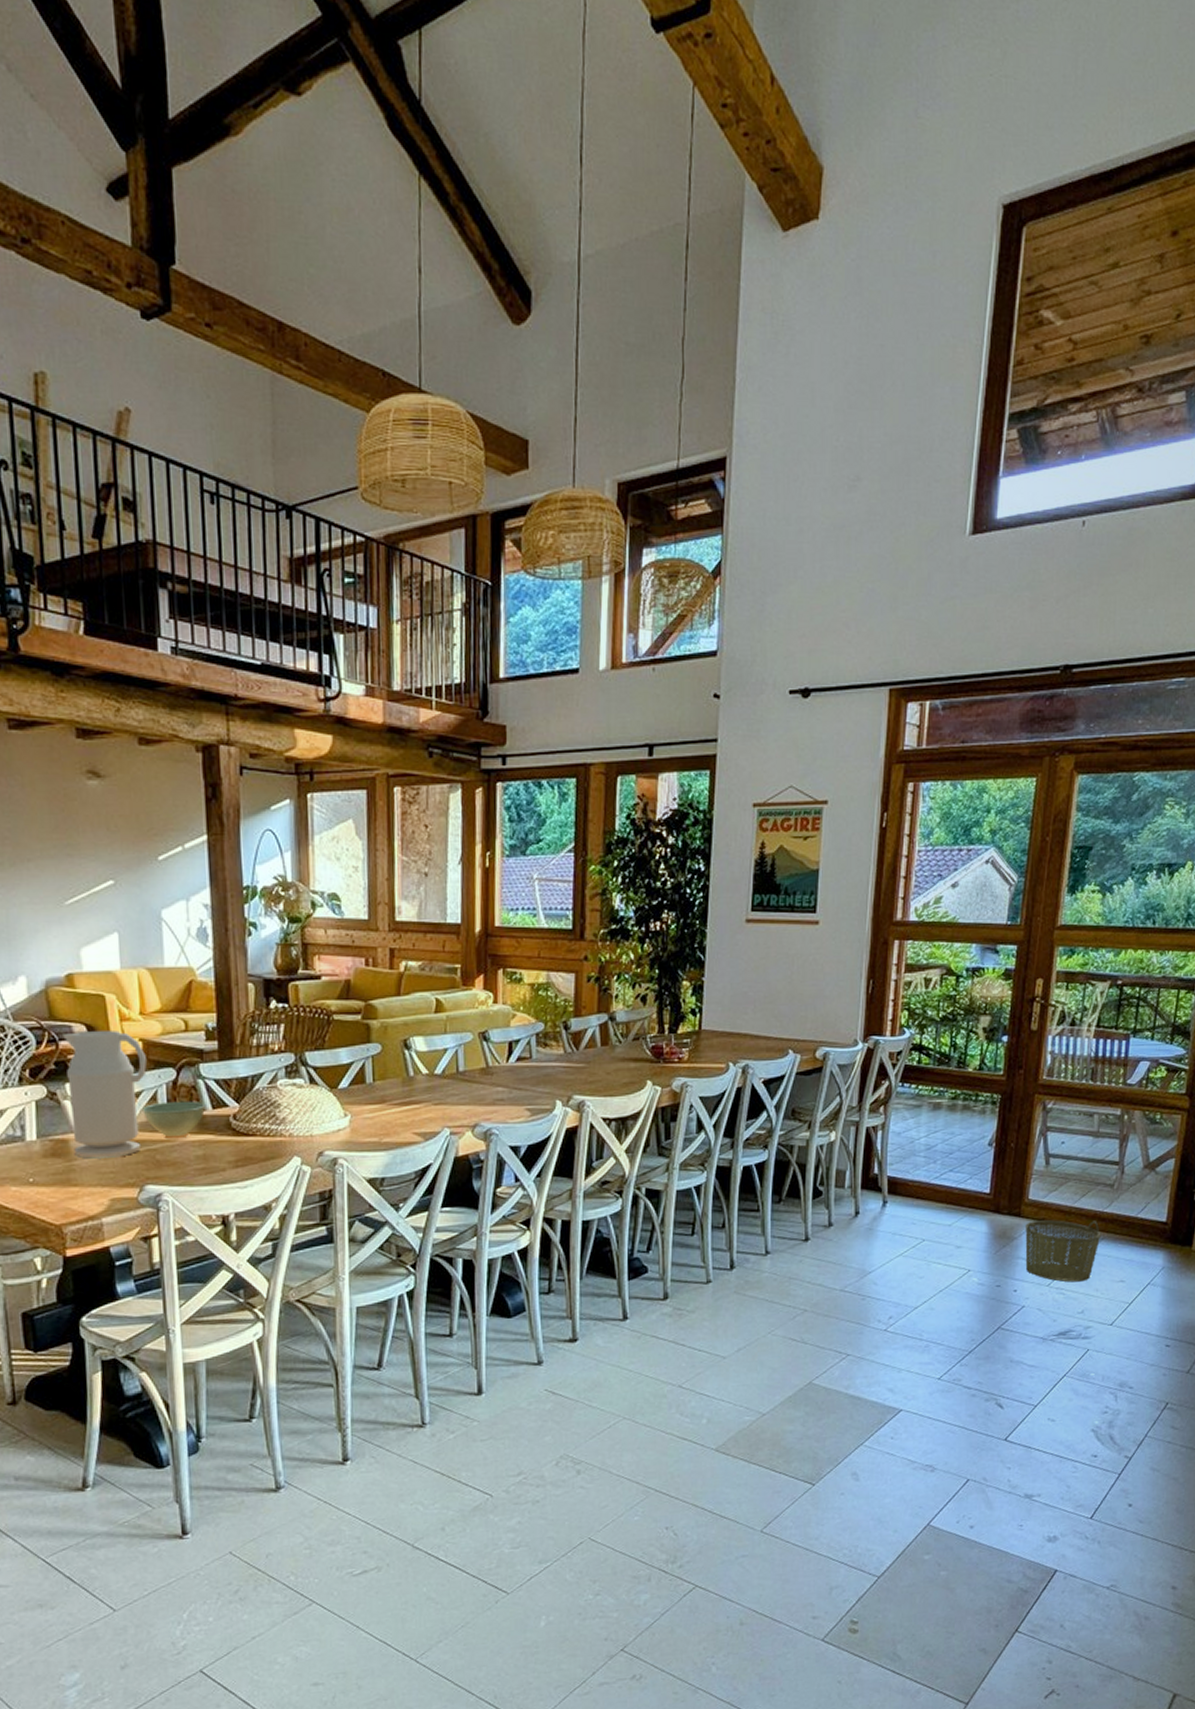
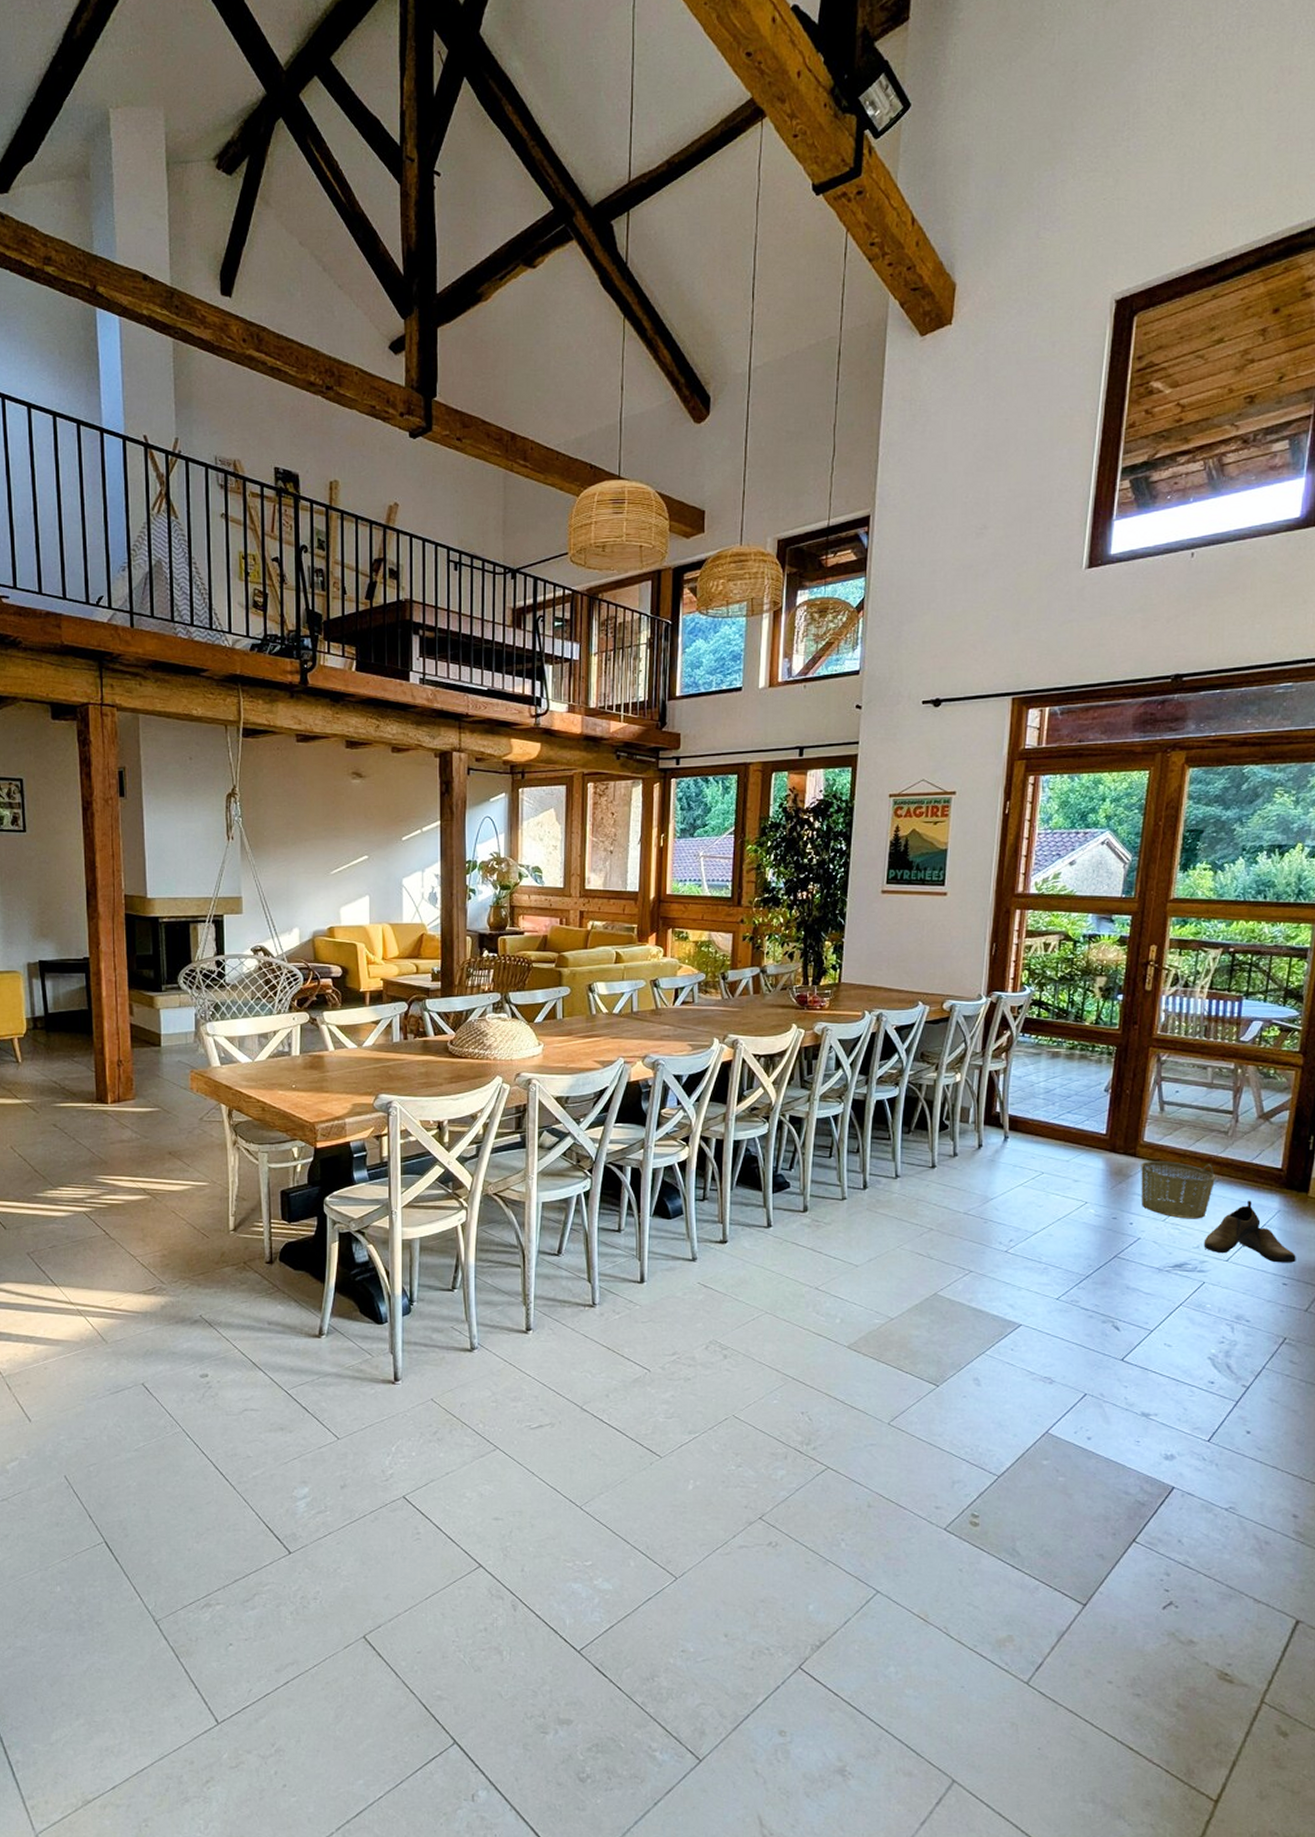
water jug: present [61,1031,147,1159] -> none [322,972,385,1071]
bowl: present [142,1100,206,1140] -> none [381,1028,430,1059]
shoe: none [1088,1258,1179,1324] -> present [1204,1200,1296,1263]

